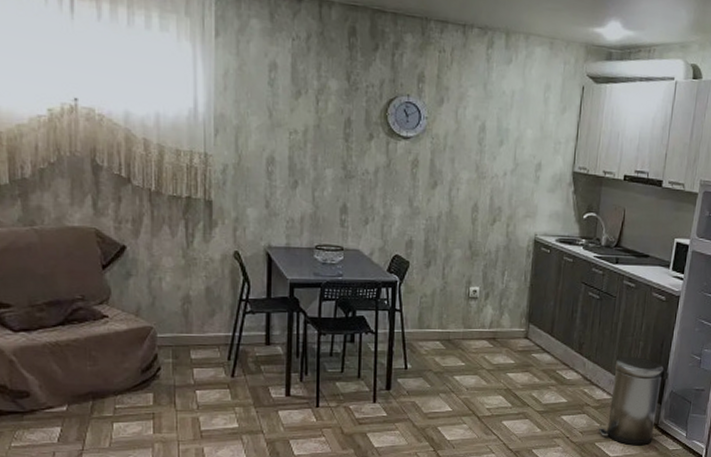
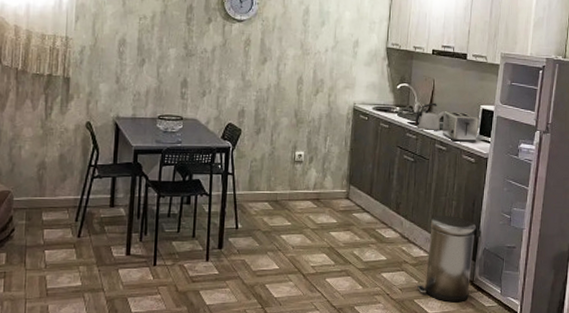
kettle: none [601,235,635,265] -> present [414,102,445,130]
toaster: none [631,243,672,280] -> present [442,110,479,143]

